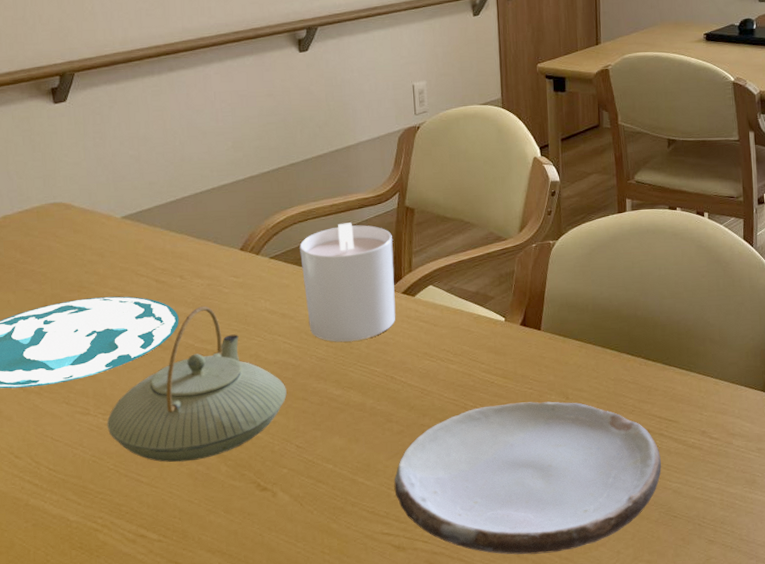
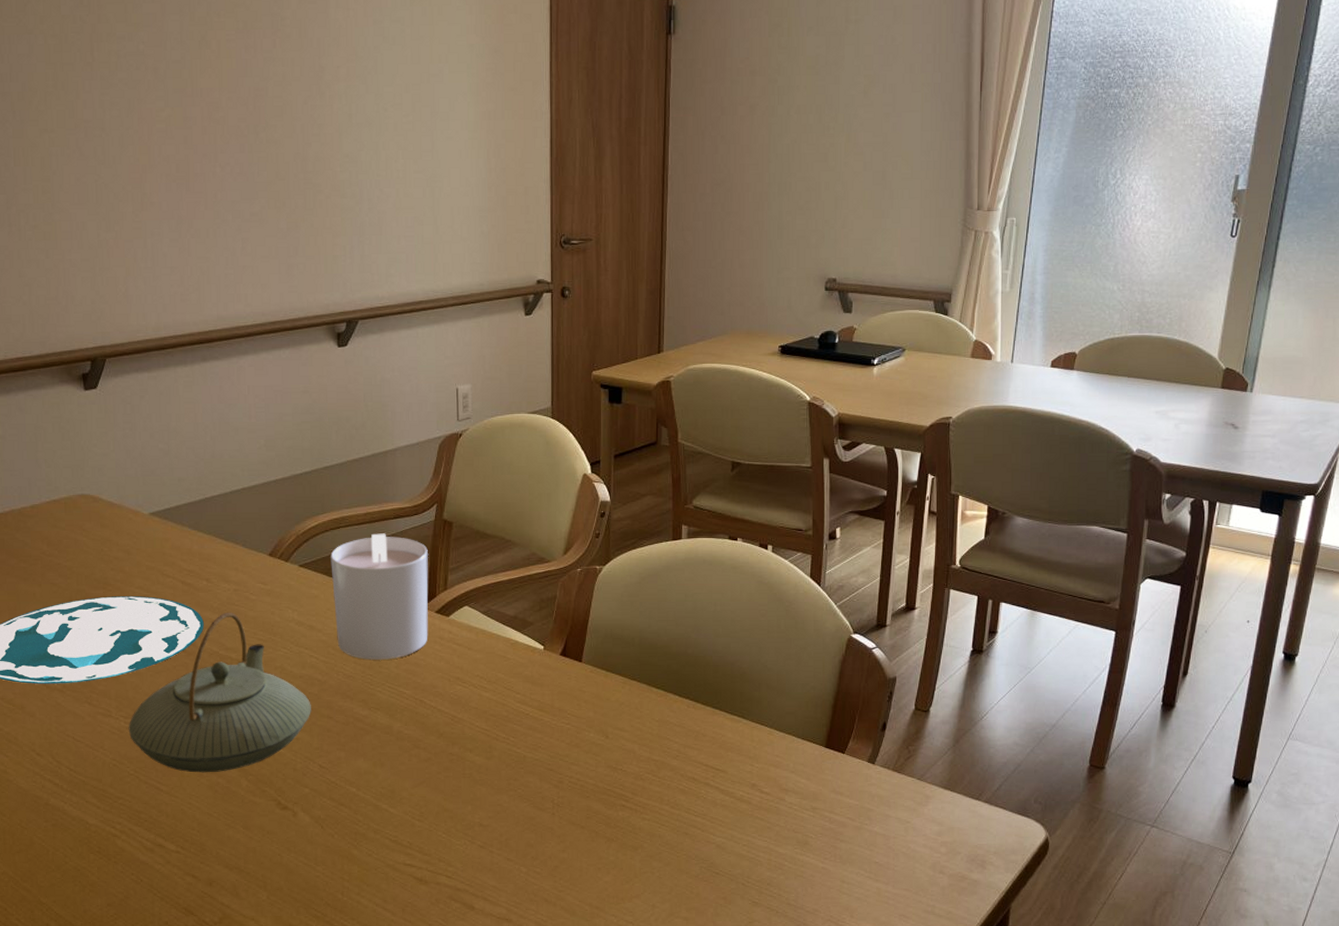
plate: present [394,401,661,555] -> none [419,738,705,900]

